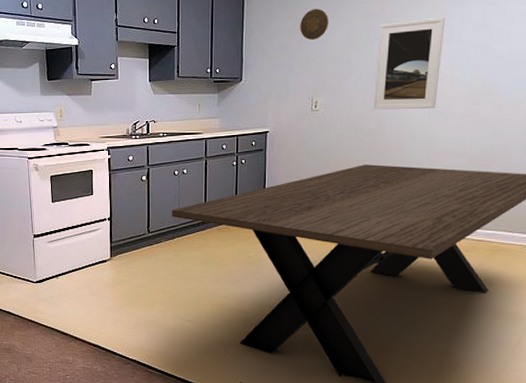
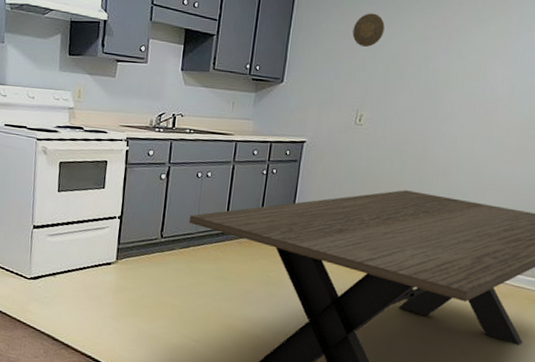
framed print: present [372,16,445,110] -> none [421,38,510,138]

